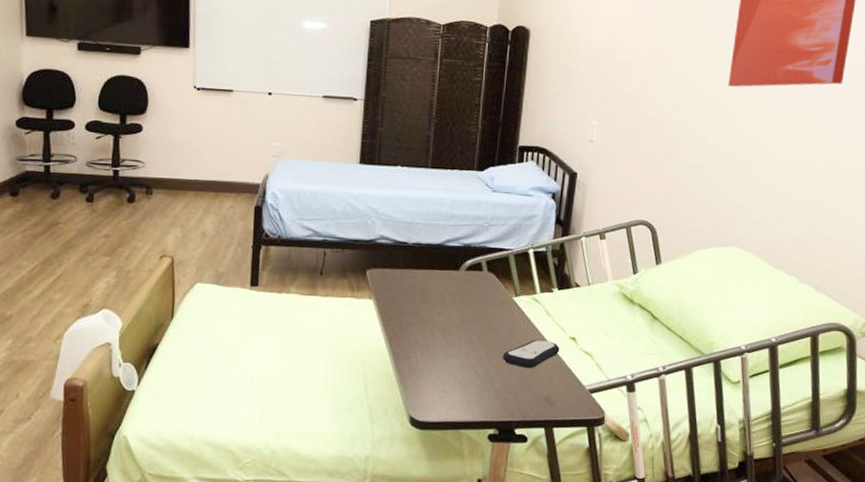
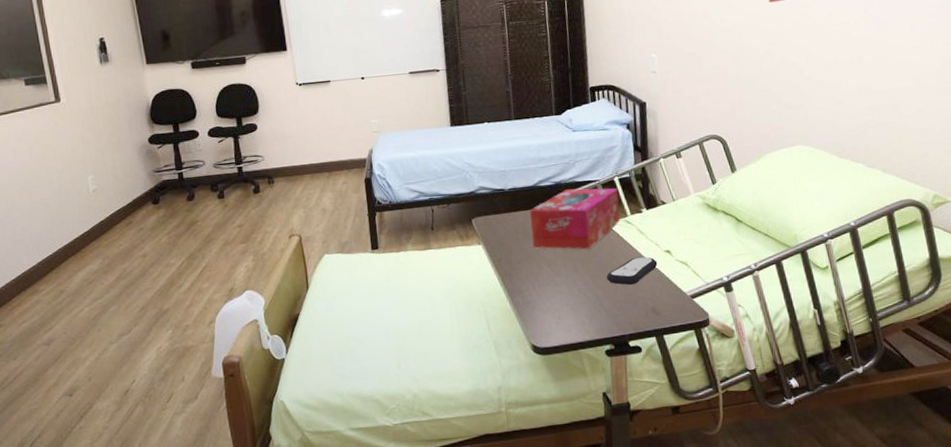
tissue box: none [428,253,531,323] -> present [530,188,620,250]

